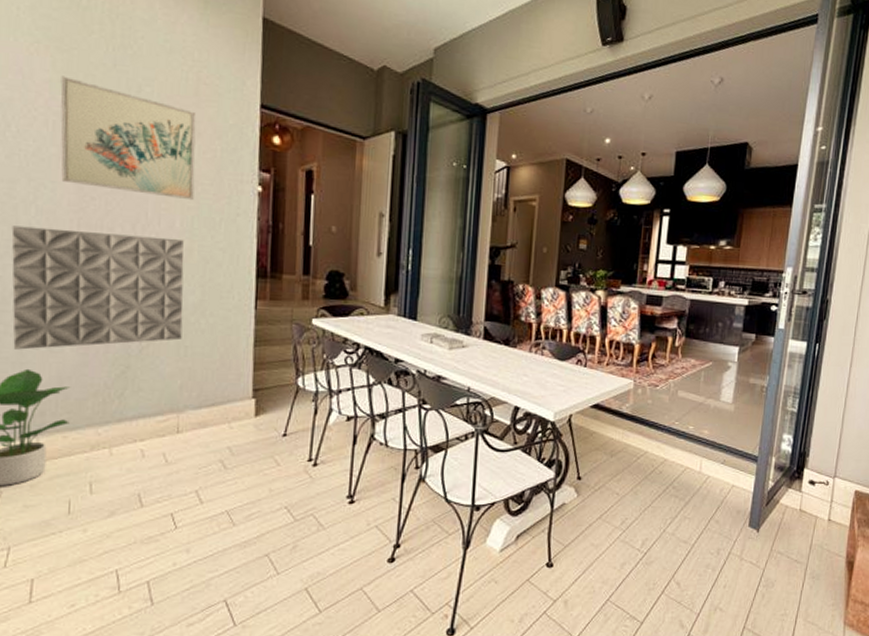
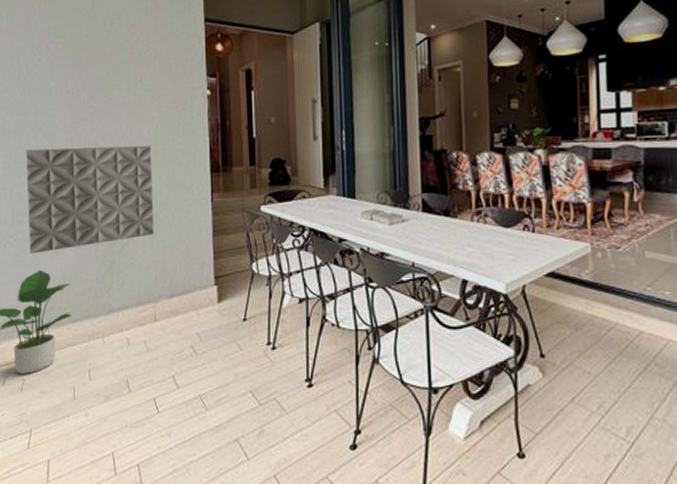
wall art: present [60,75,196,201] -> none [56,23,157,111]

